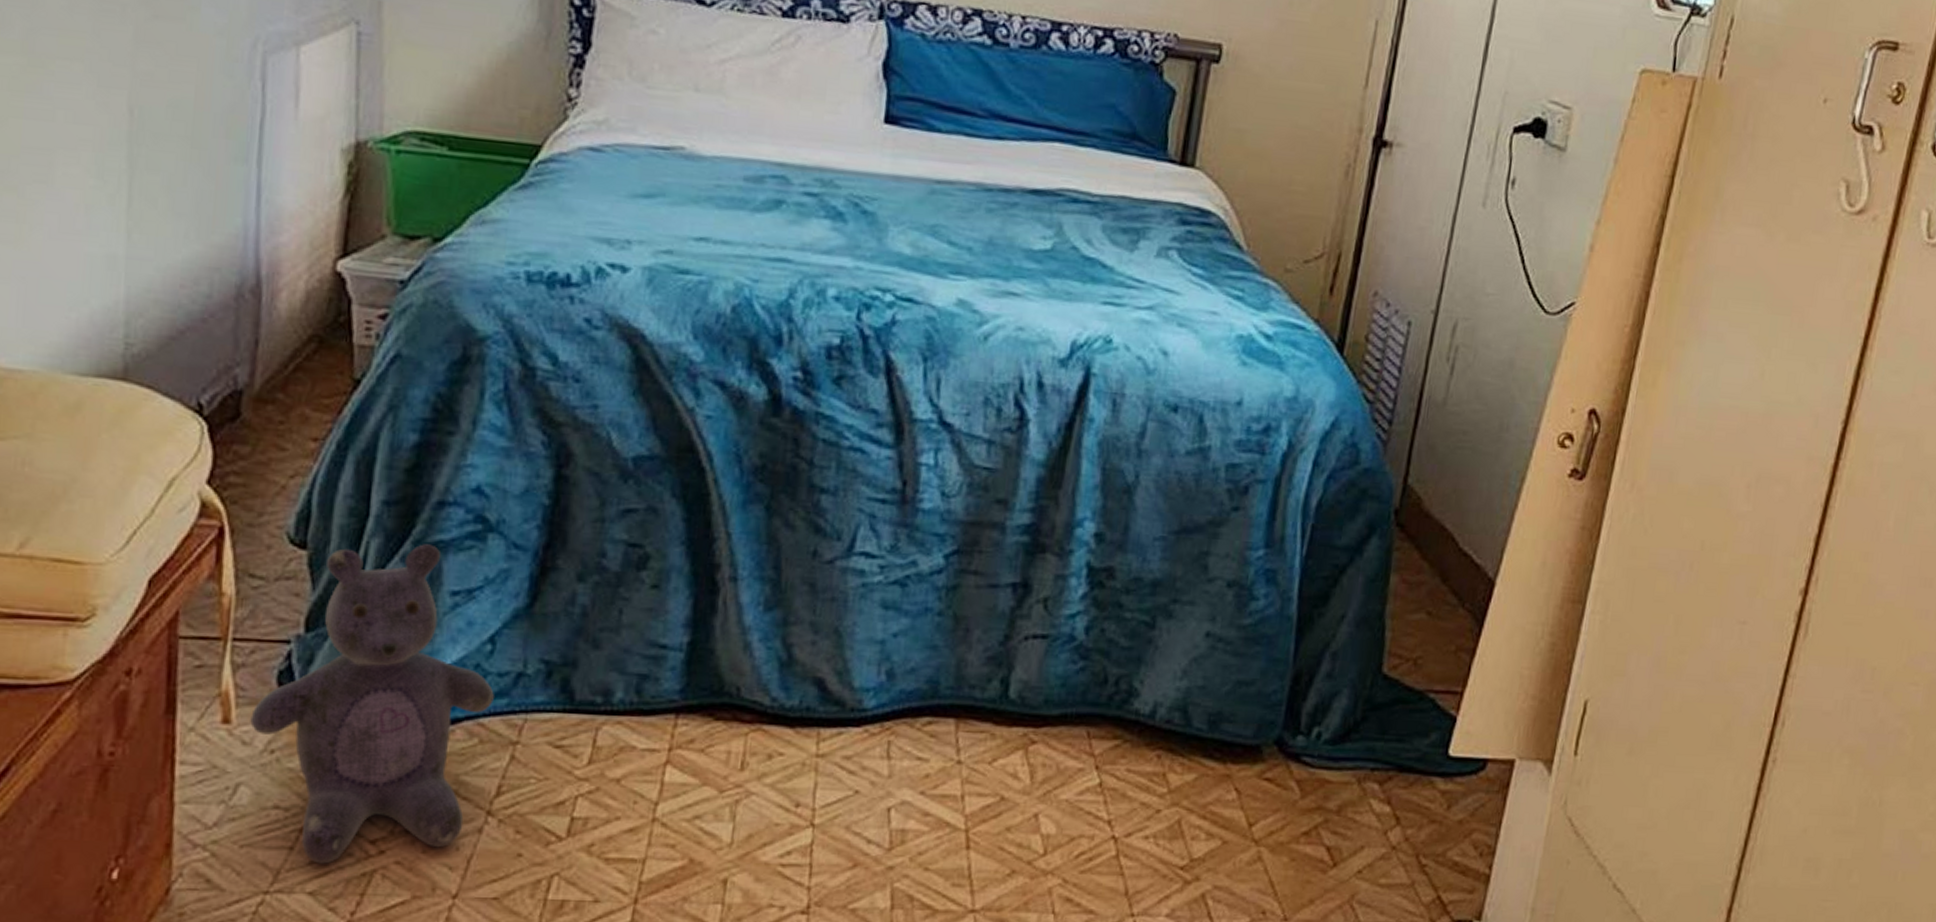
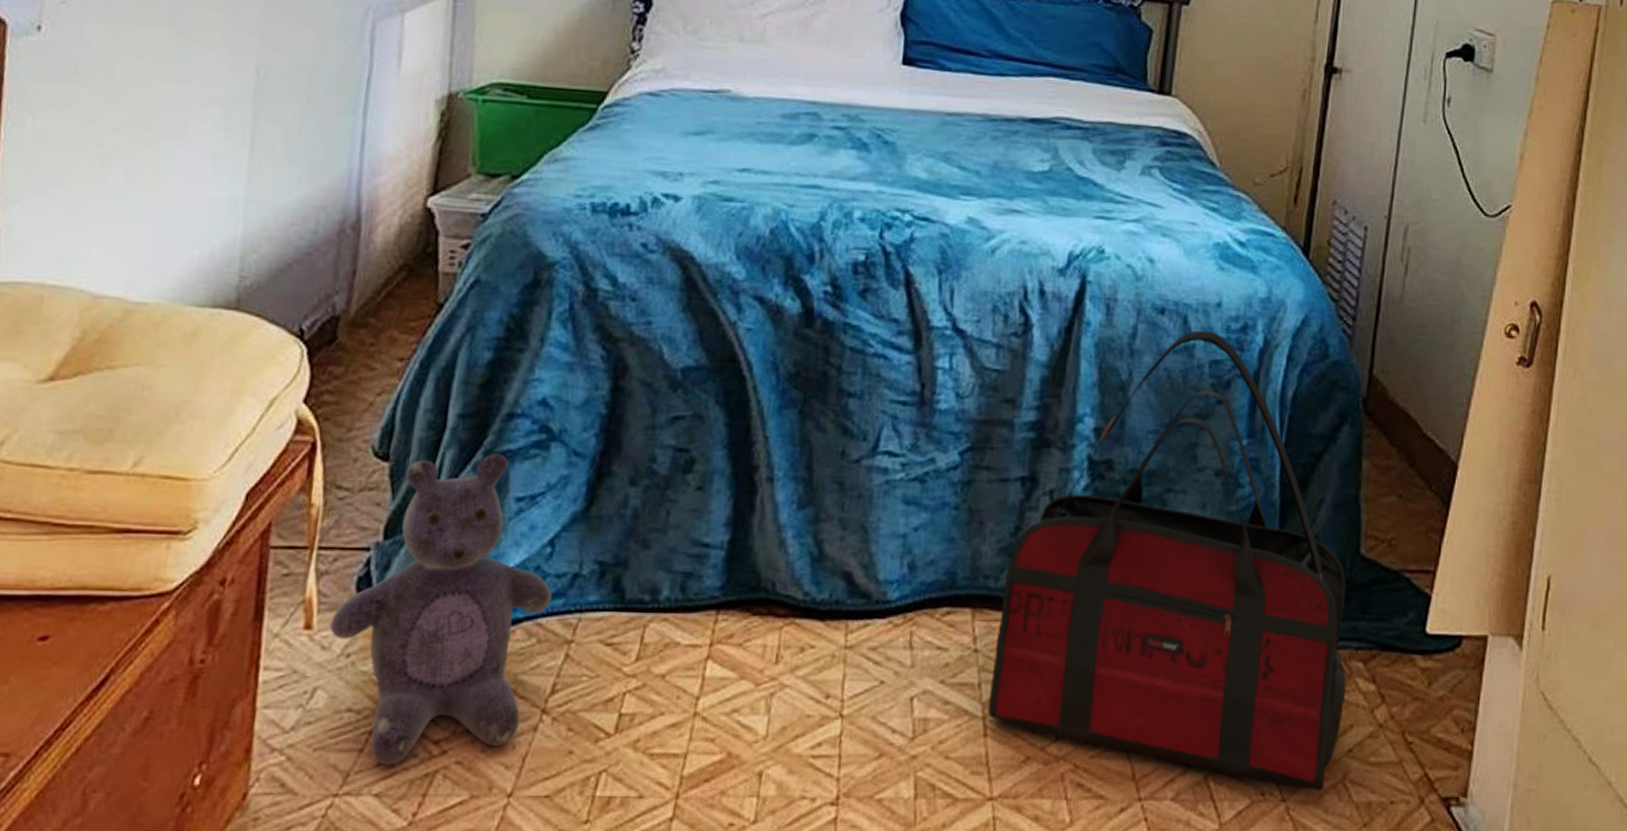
duffel bag: none [971,431,1366,912] -> present [988,331,1352,792]

